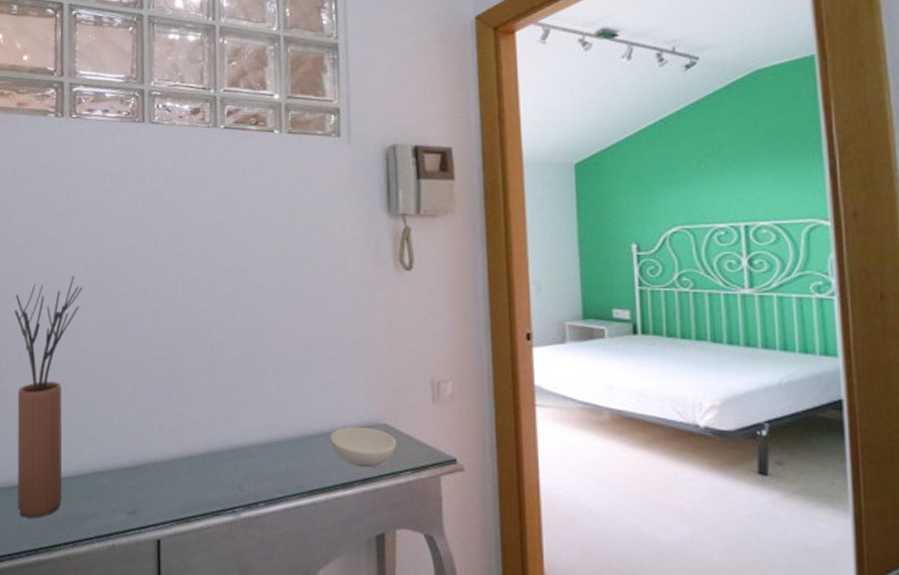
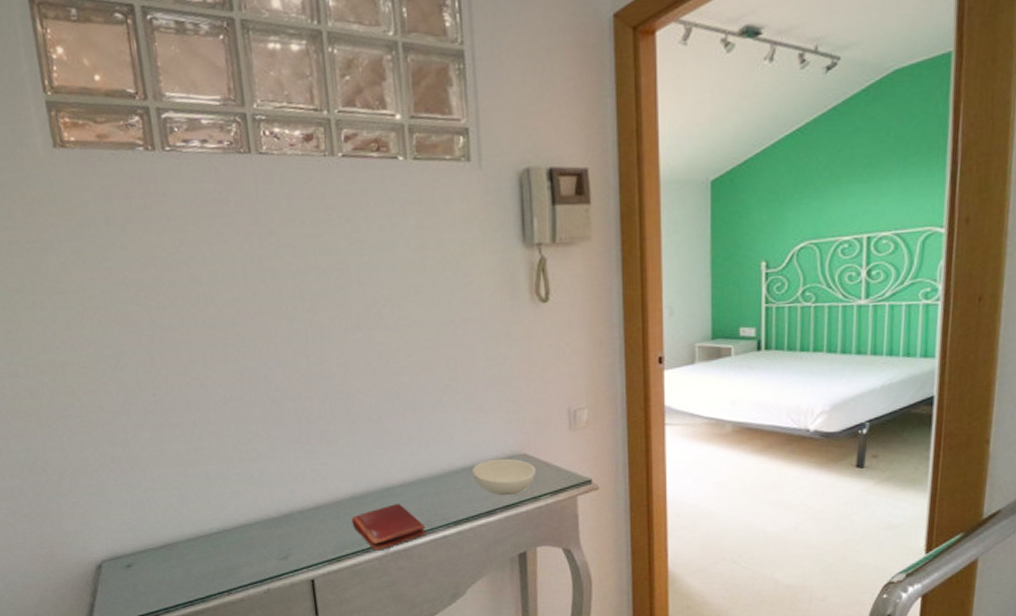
vase: present [15,276,83,519] -> none [130,331,211,575]
wallet: none [204,465,279,515] -> present [351,504,426,551]

